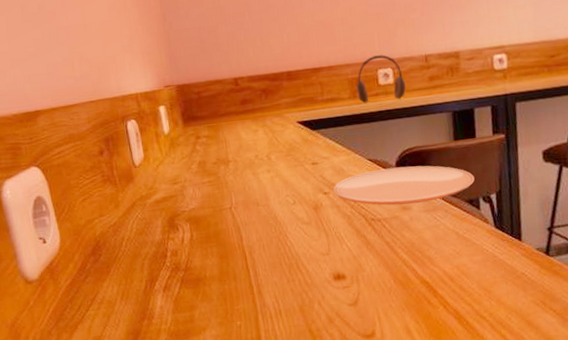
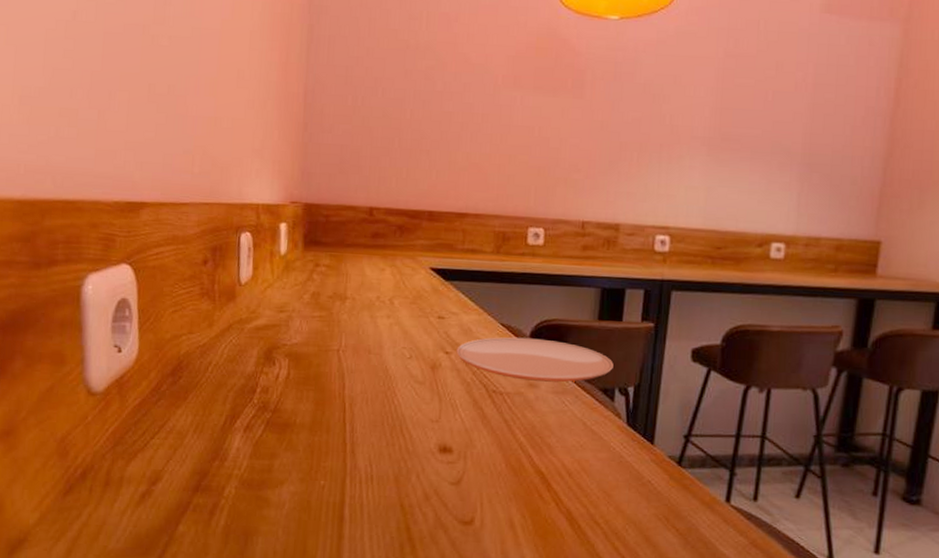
headphones: present [355,55,406,104] -> none [501,211,557,264]

